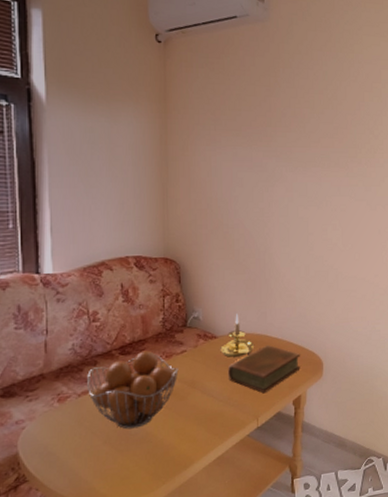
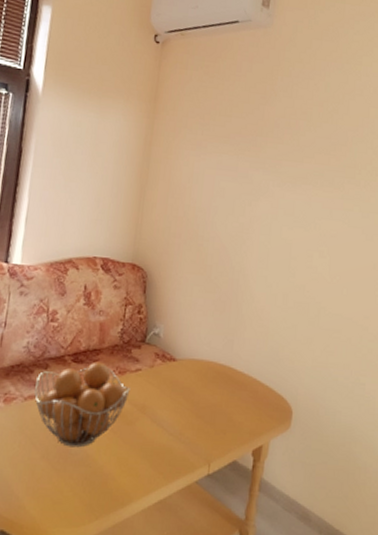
candle holder: present [220,314,254,357] -> none [177,337,216,387]
book: present [227,344,301,394] -> none [182,378,268,436]

